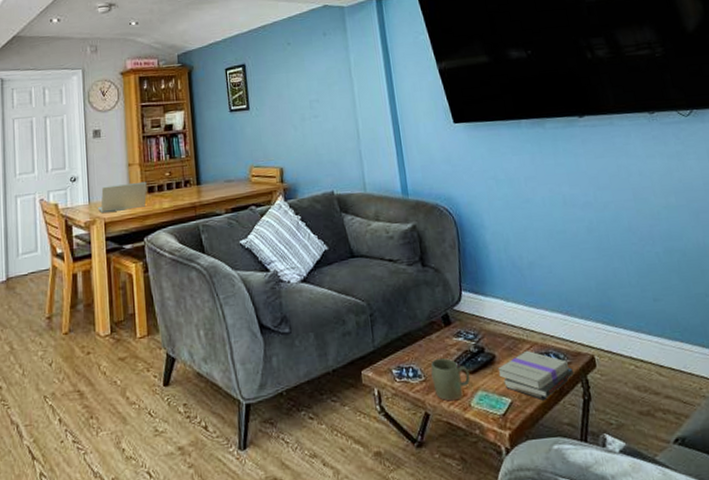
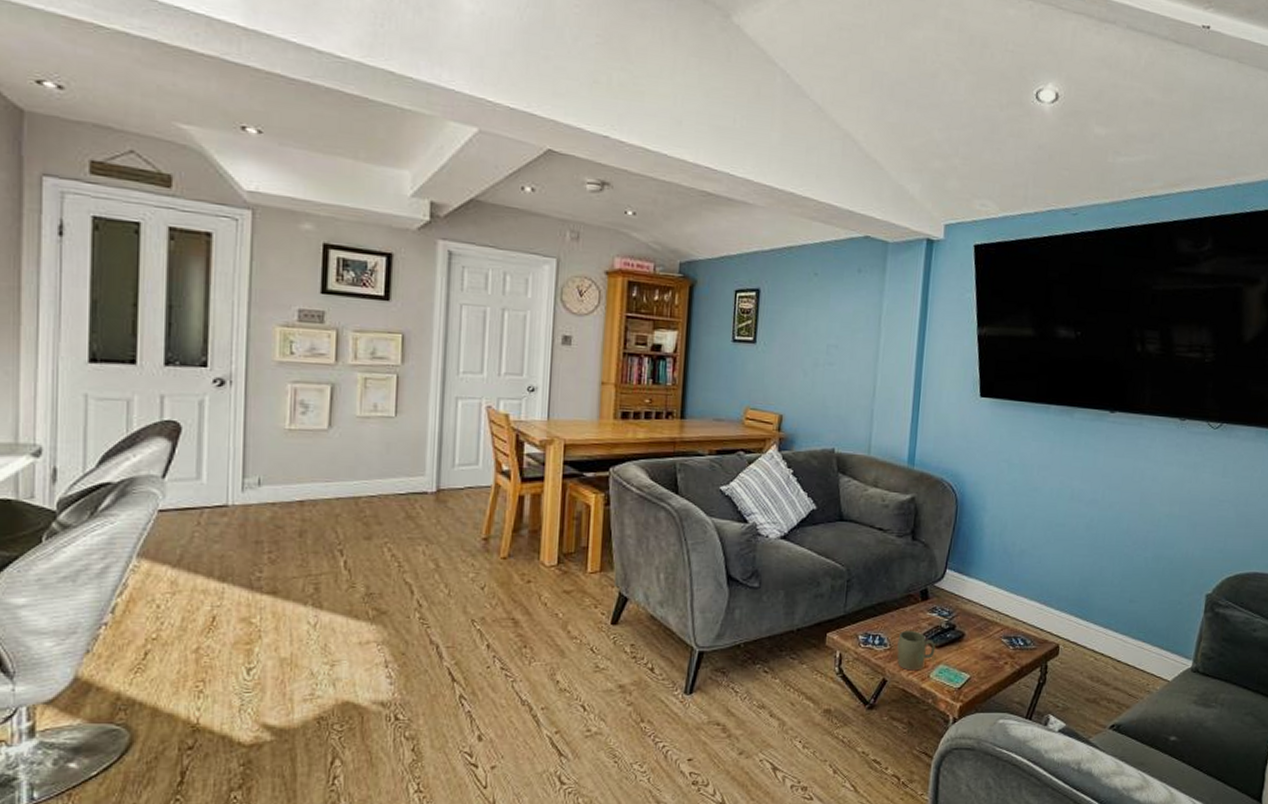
laptop: present [98,181,147,213] -> none [558,403,621,434]
books: present [497,350,574,401] -> none [963,632,1036,680]

